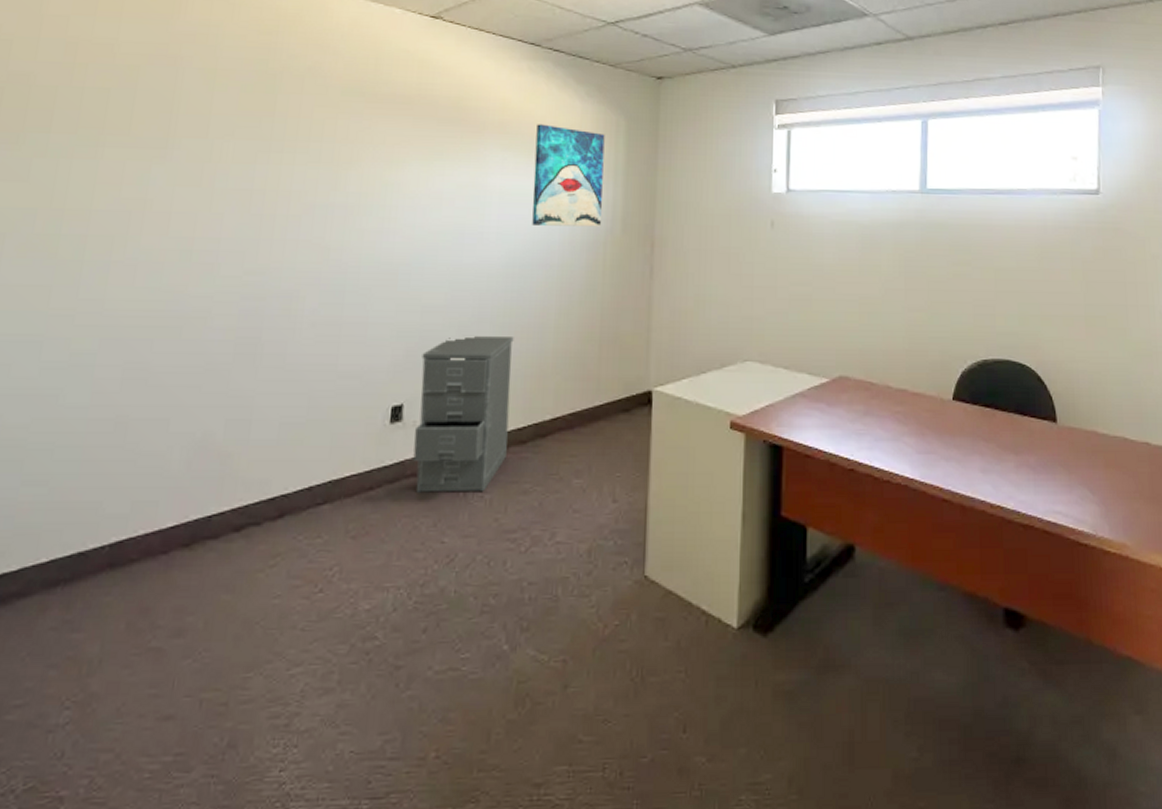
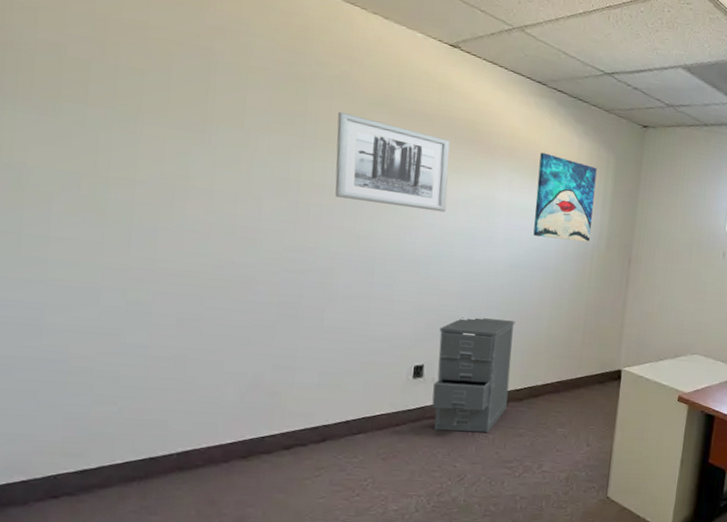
wall art: none [303,106,432,209] -> present [335,111,450,213]

